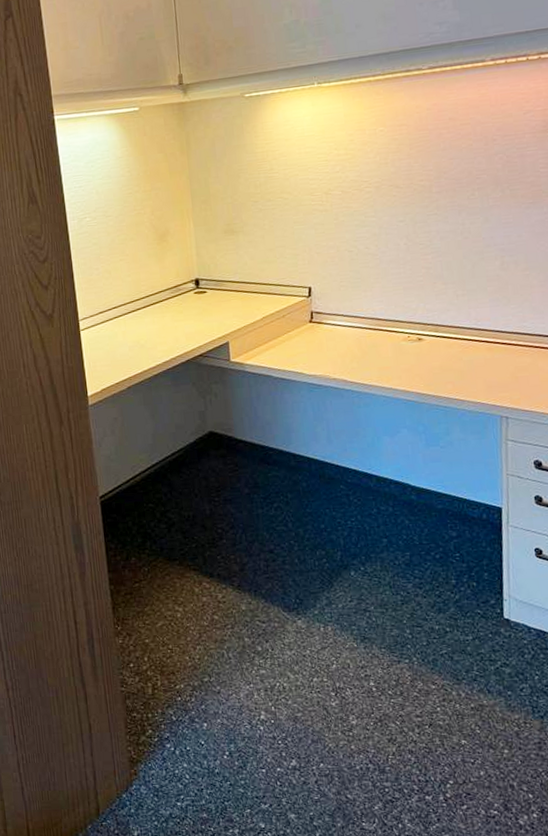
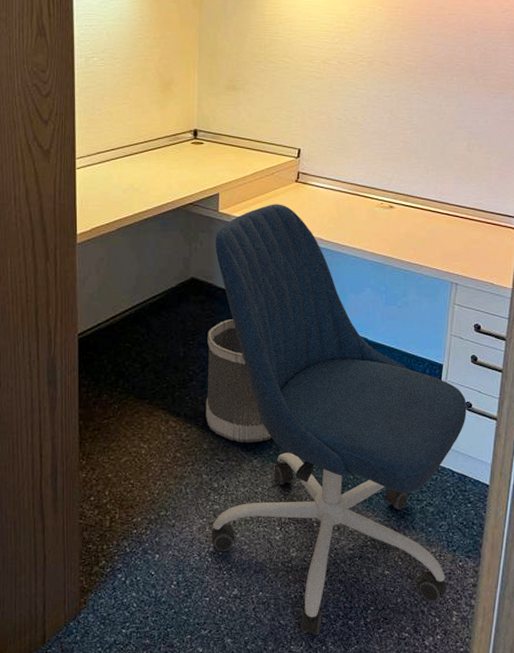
office chair: none [230,347,538,812] -> present [211,204,467,636]
wastebasket: none [233,472,315,603] -> present [205,319,272,443]

